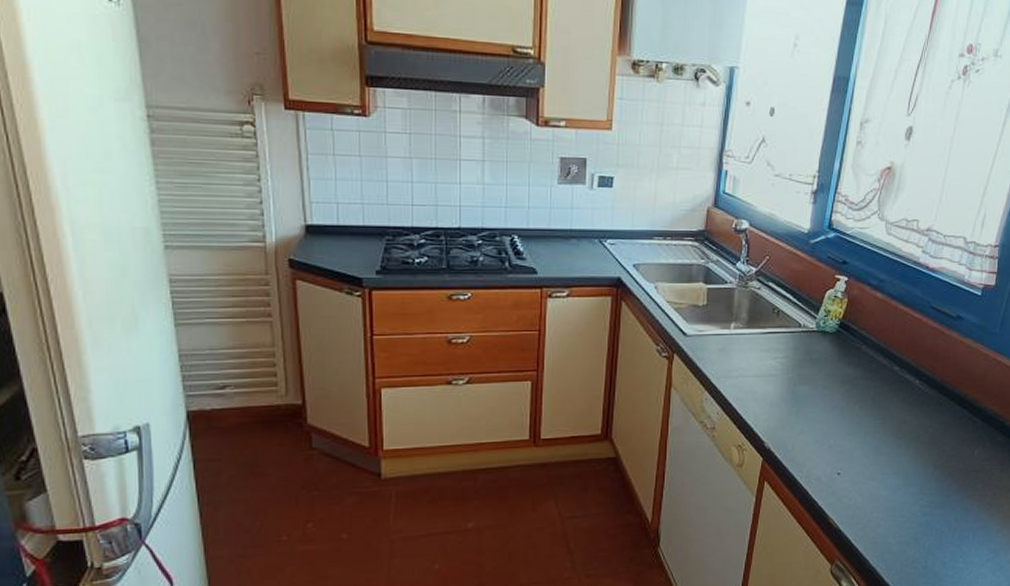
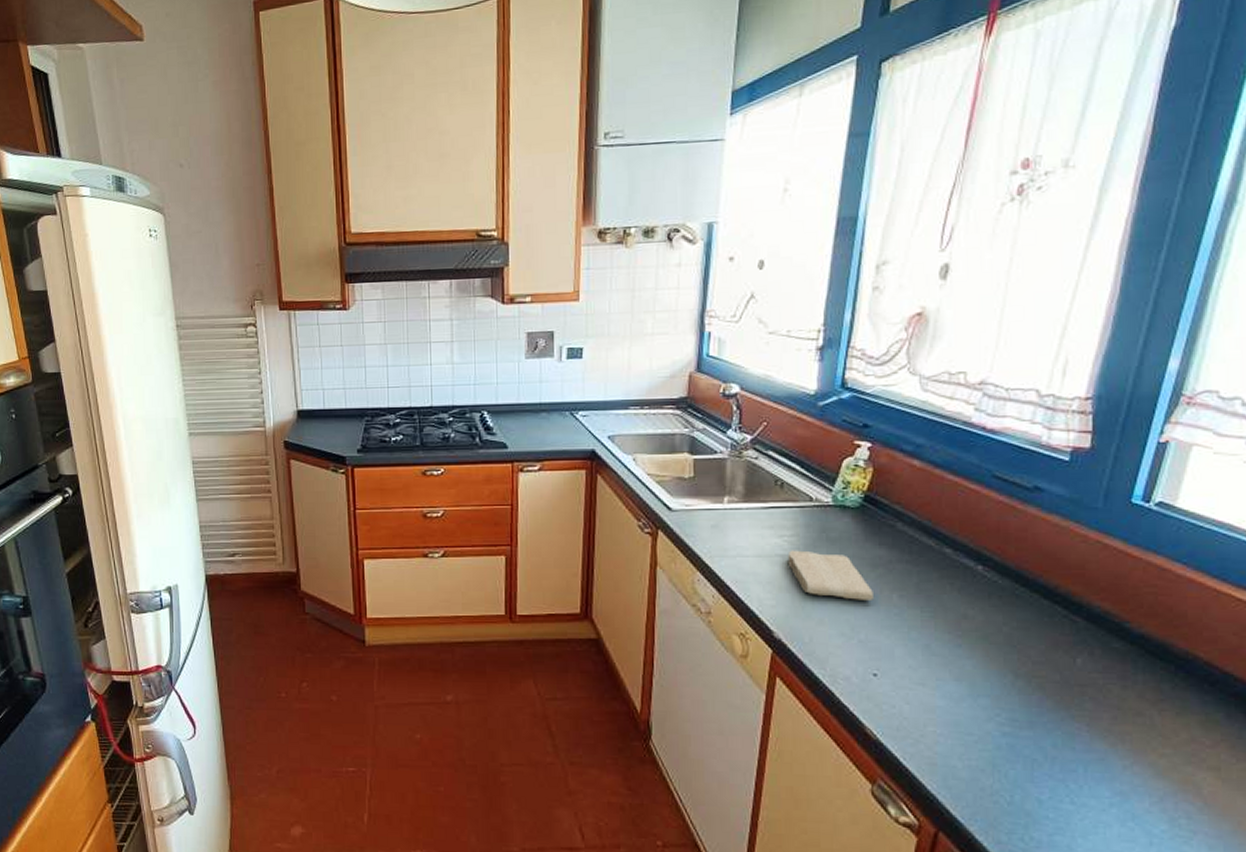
washcloth: none [779,370,843,412] -> present [787,550,875,600]

